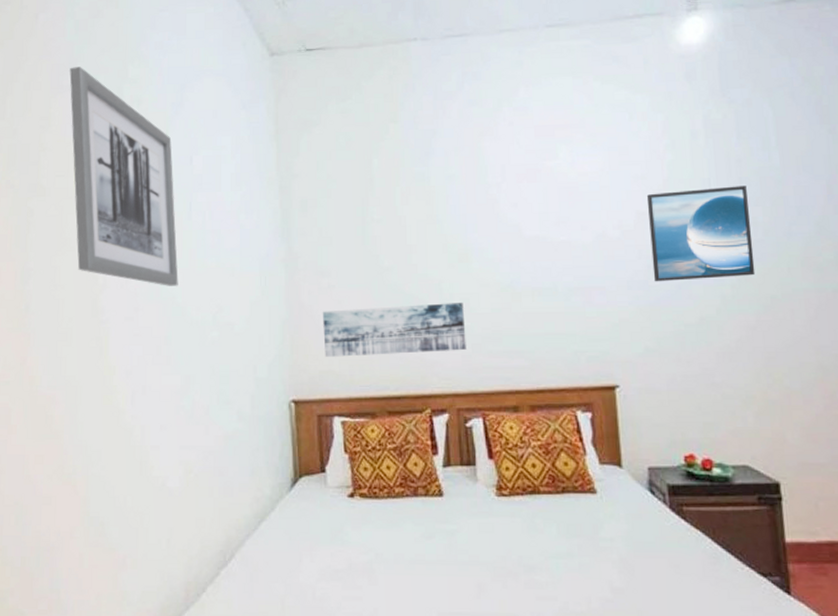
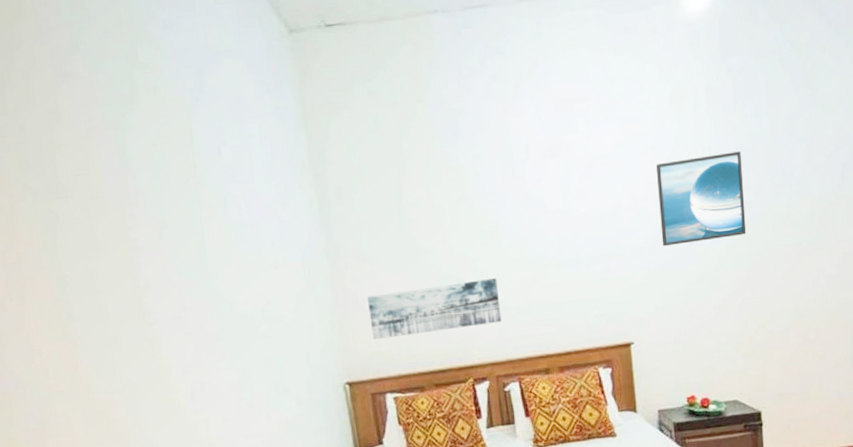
wall art: present [69,67,179,286] -> none [71,50,223,284]

